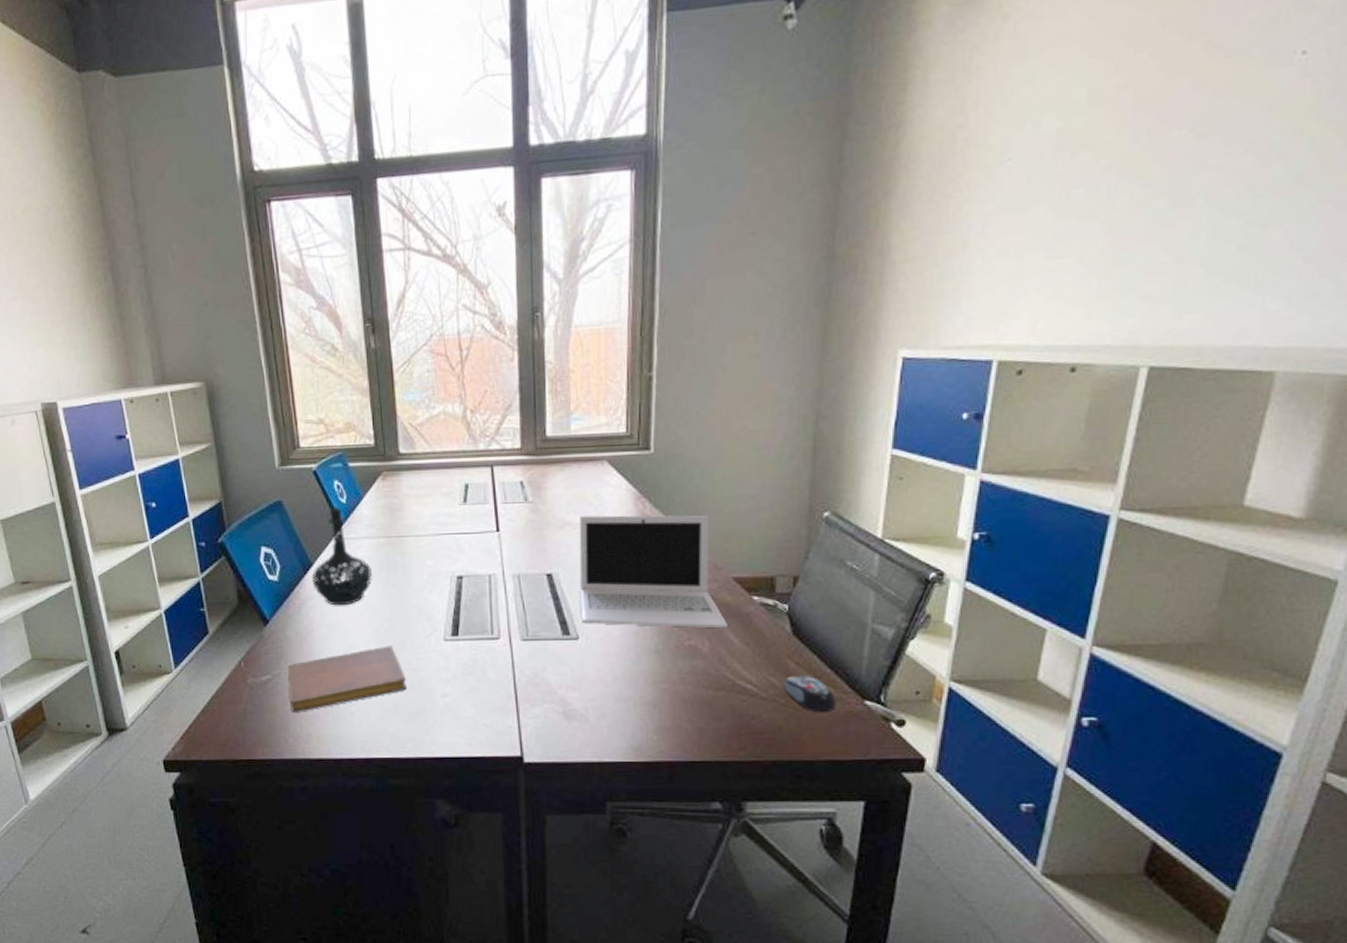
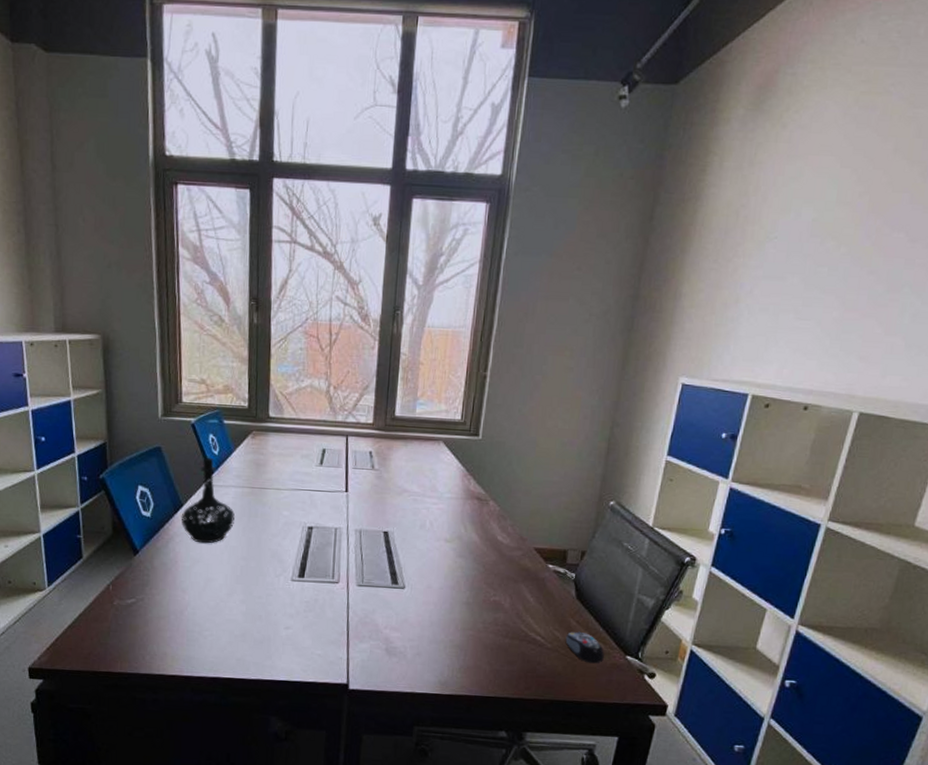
notebook: present [287,646,408,712] -> none [150,581,256,634]
laptop: present [579,515,727,629] -> none [408,486,526,589]

